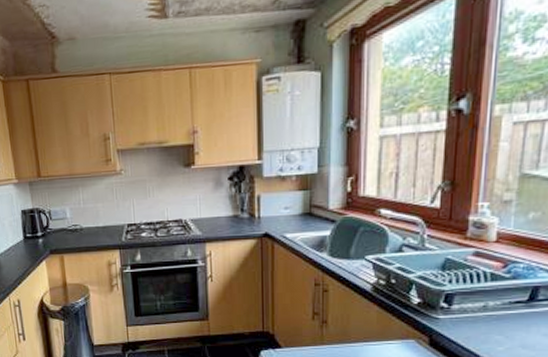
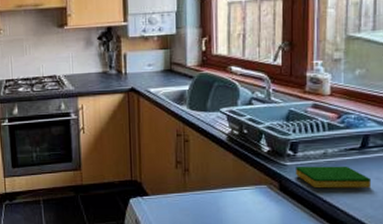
dish sponge: none [449,320,539,345] -> present [296,166,372,189]

